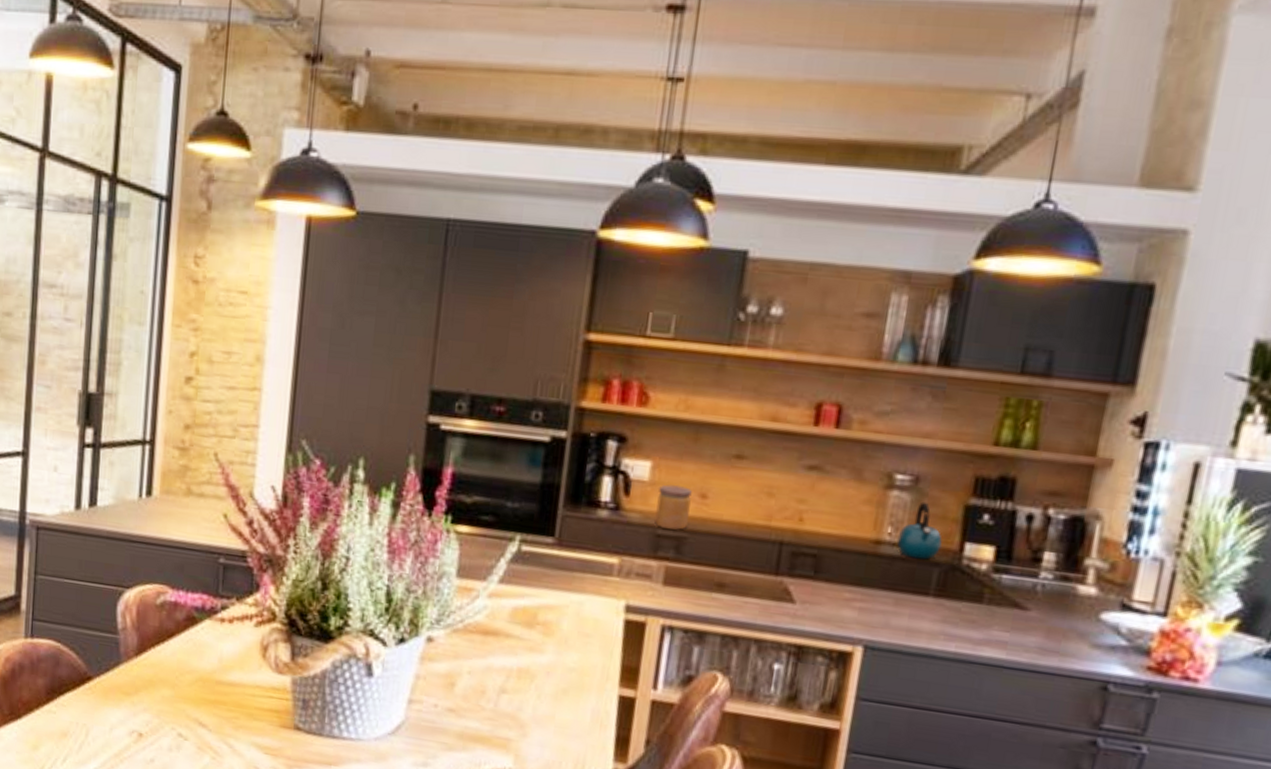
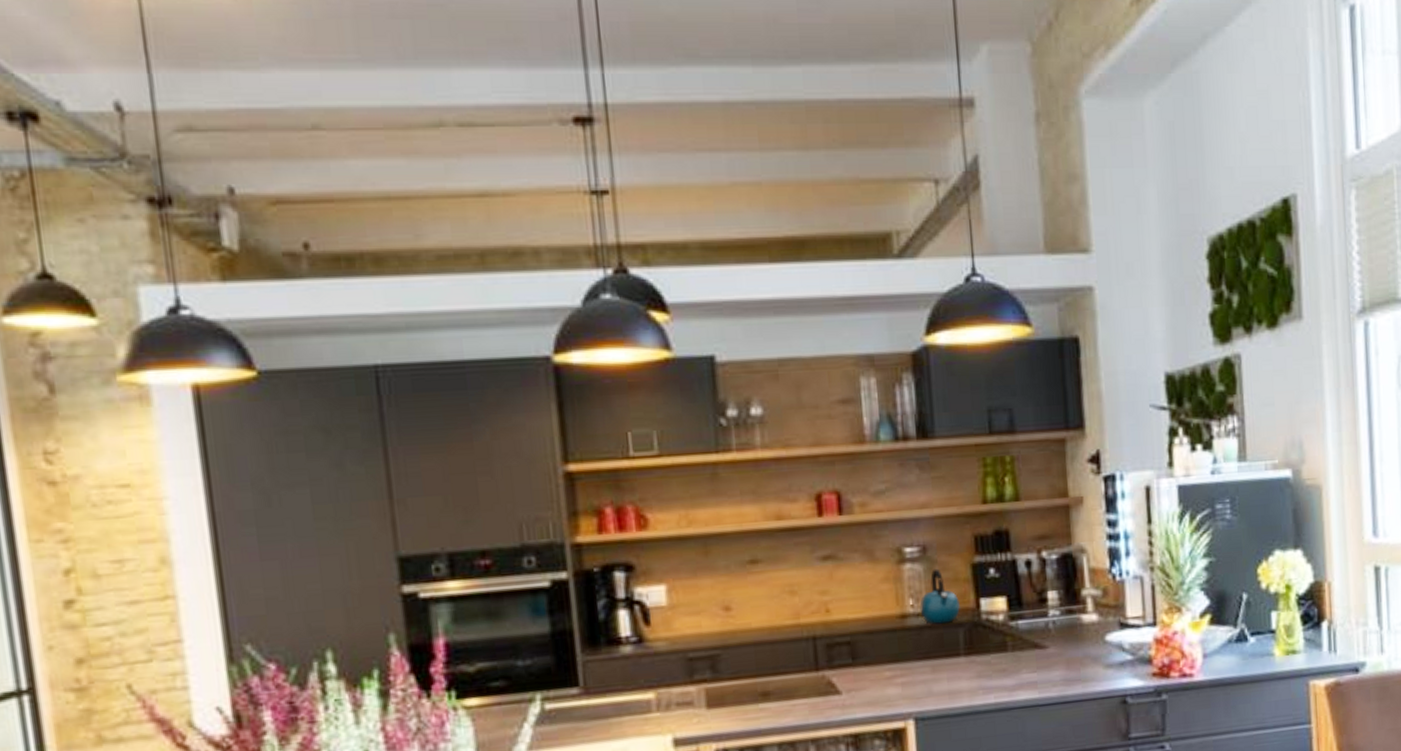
jar: present [654,484,692,530] -> none [680,603,718,651]

